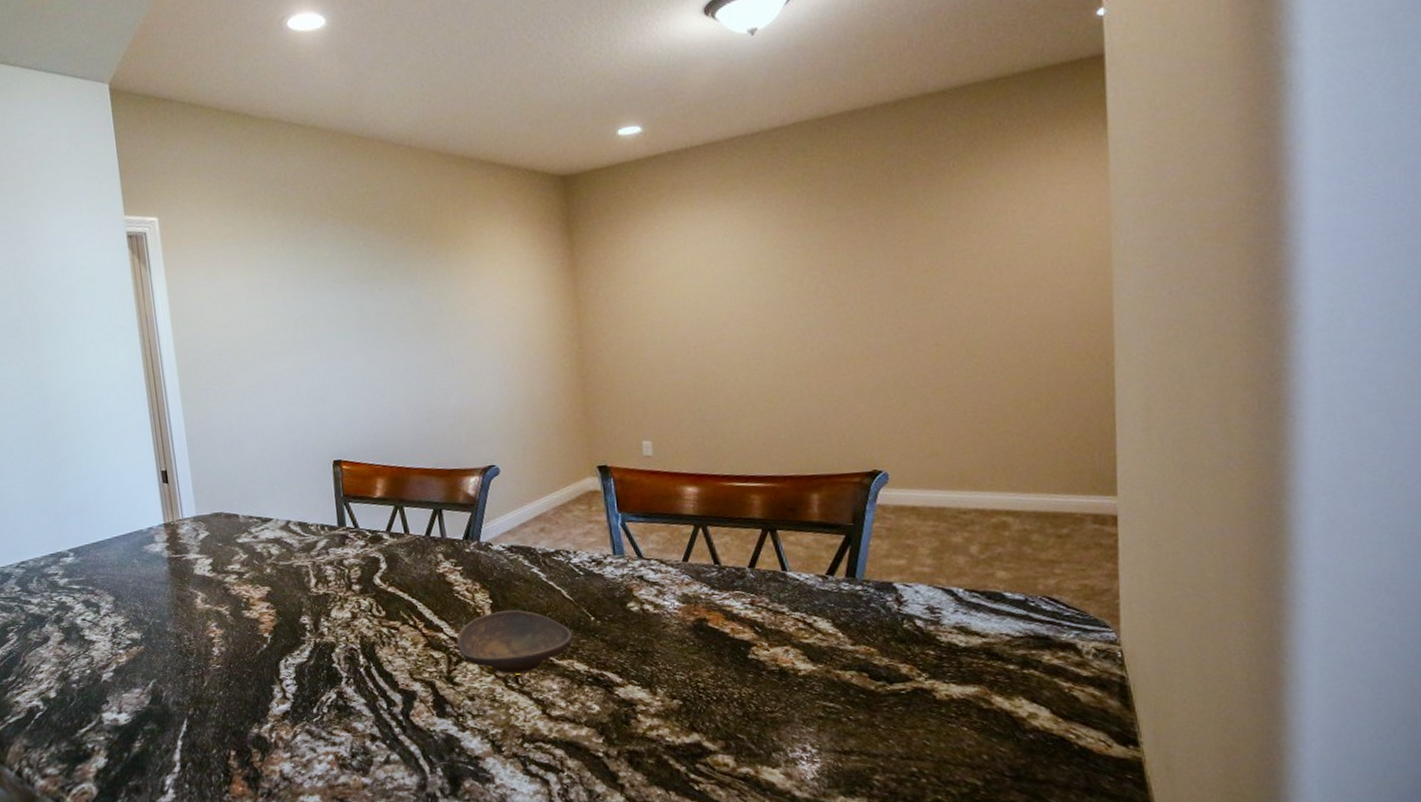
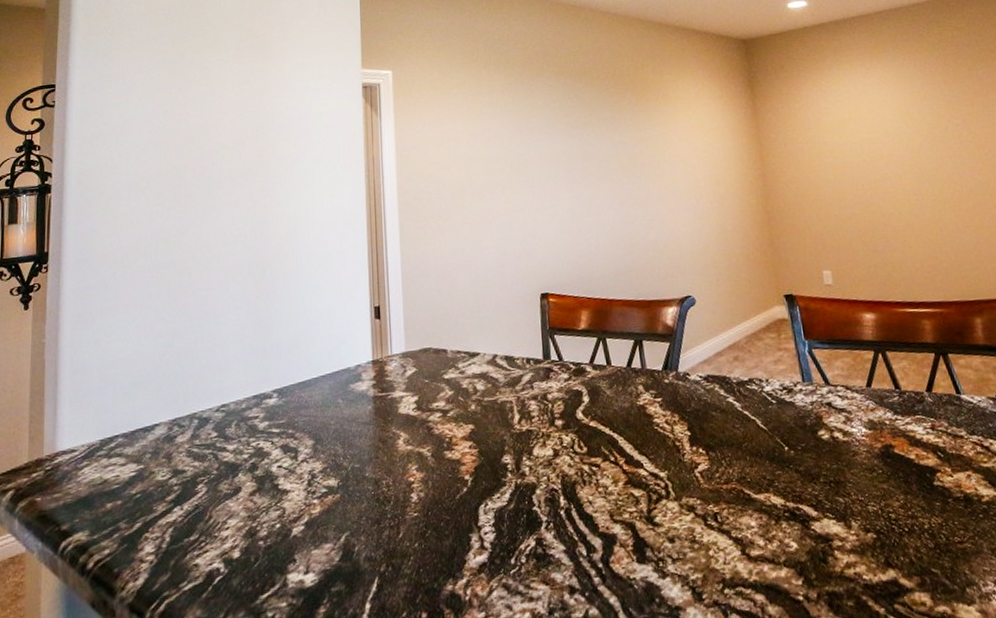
decorative bowl: present [456,609,573,674] -> none [656,441,769,512]

